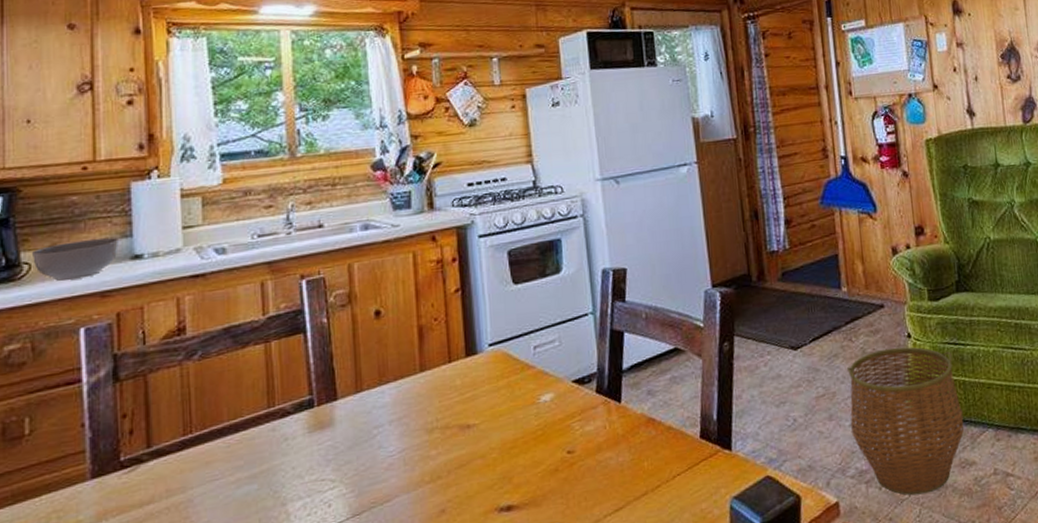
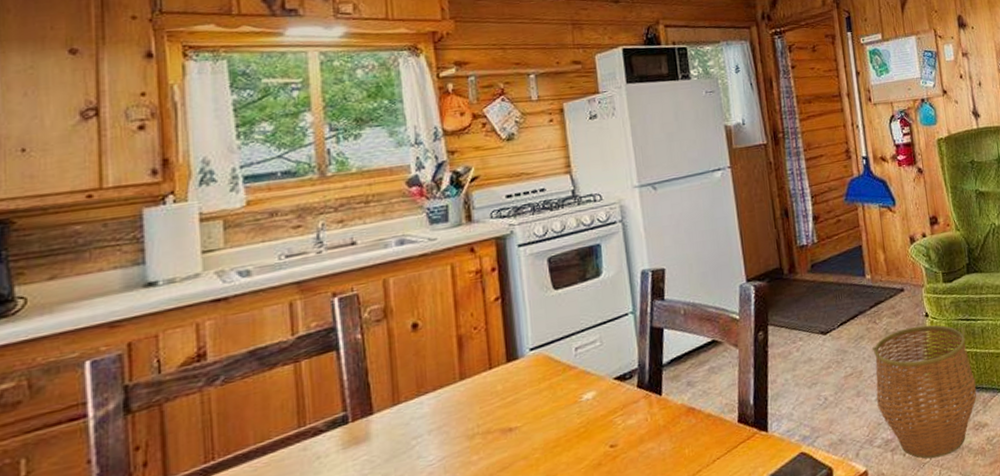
bowl: present [33,237,120,281] -> none [29,266,131,314]

